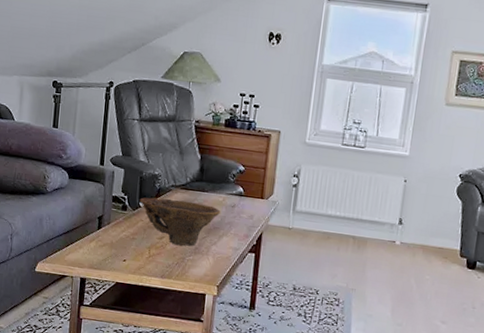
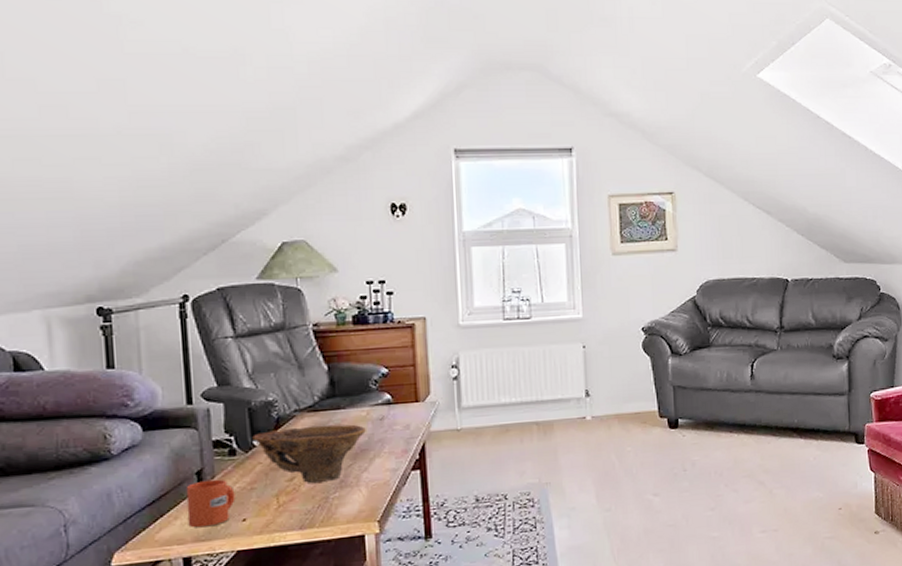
mug: none [87,224,122,260] -> present [185,479,235,528]

